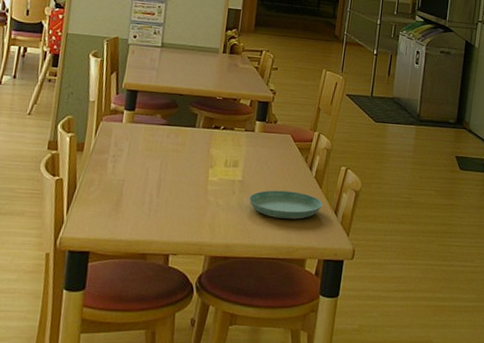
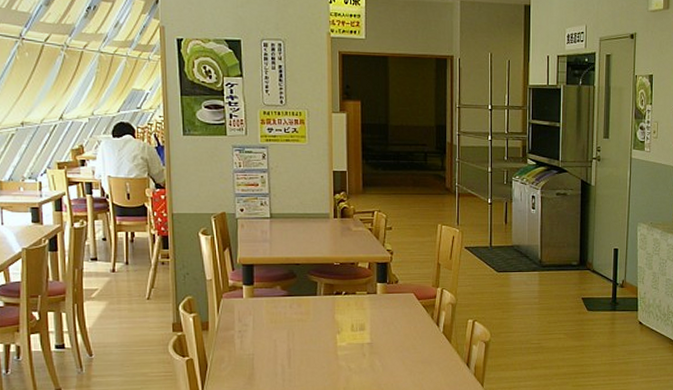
saucer: present [248,190,323,219] -> none [380,348,454,376]

